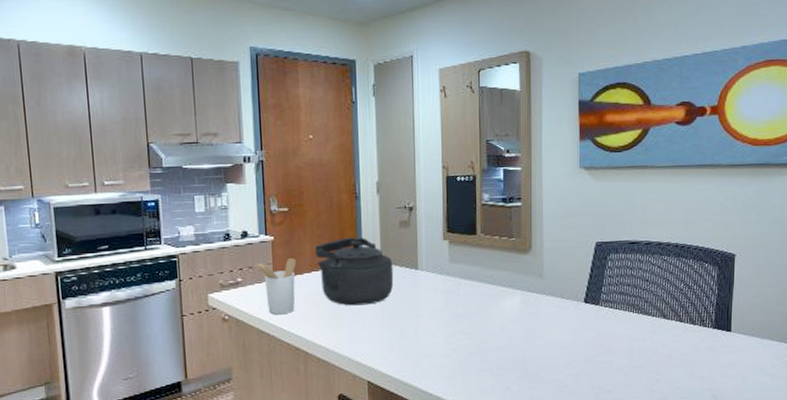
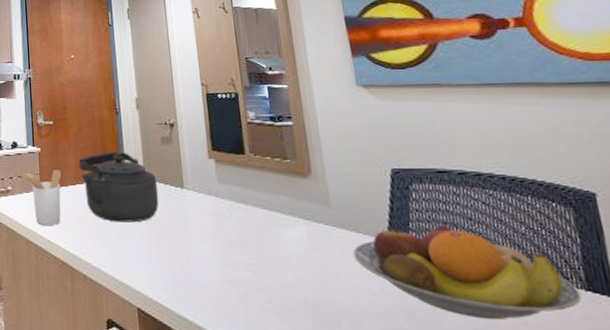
fruit bowl: none [556,286,710,357] -> present [352,222,582,319]

